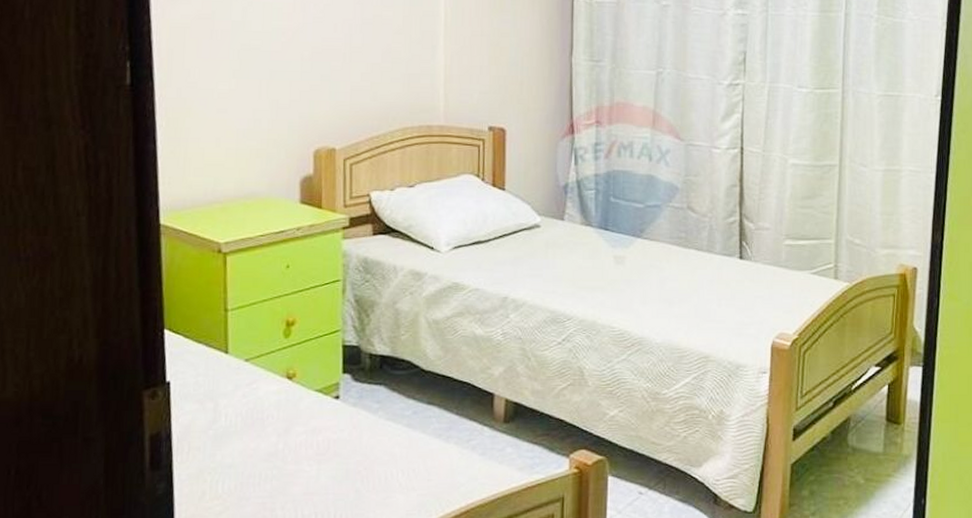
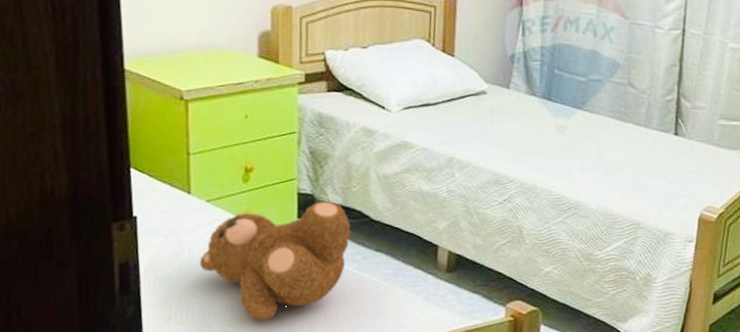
teddy bear: none [237,352,401,490] -> present [199,200,352,321]

